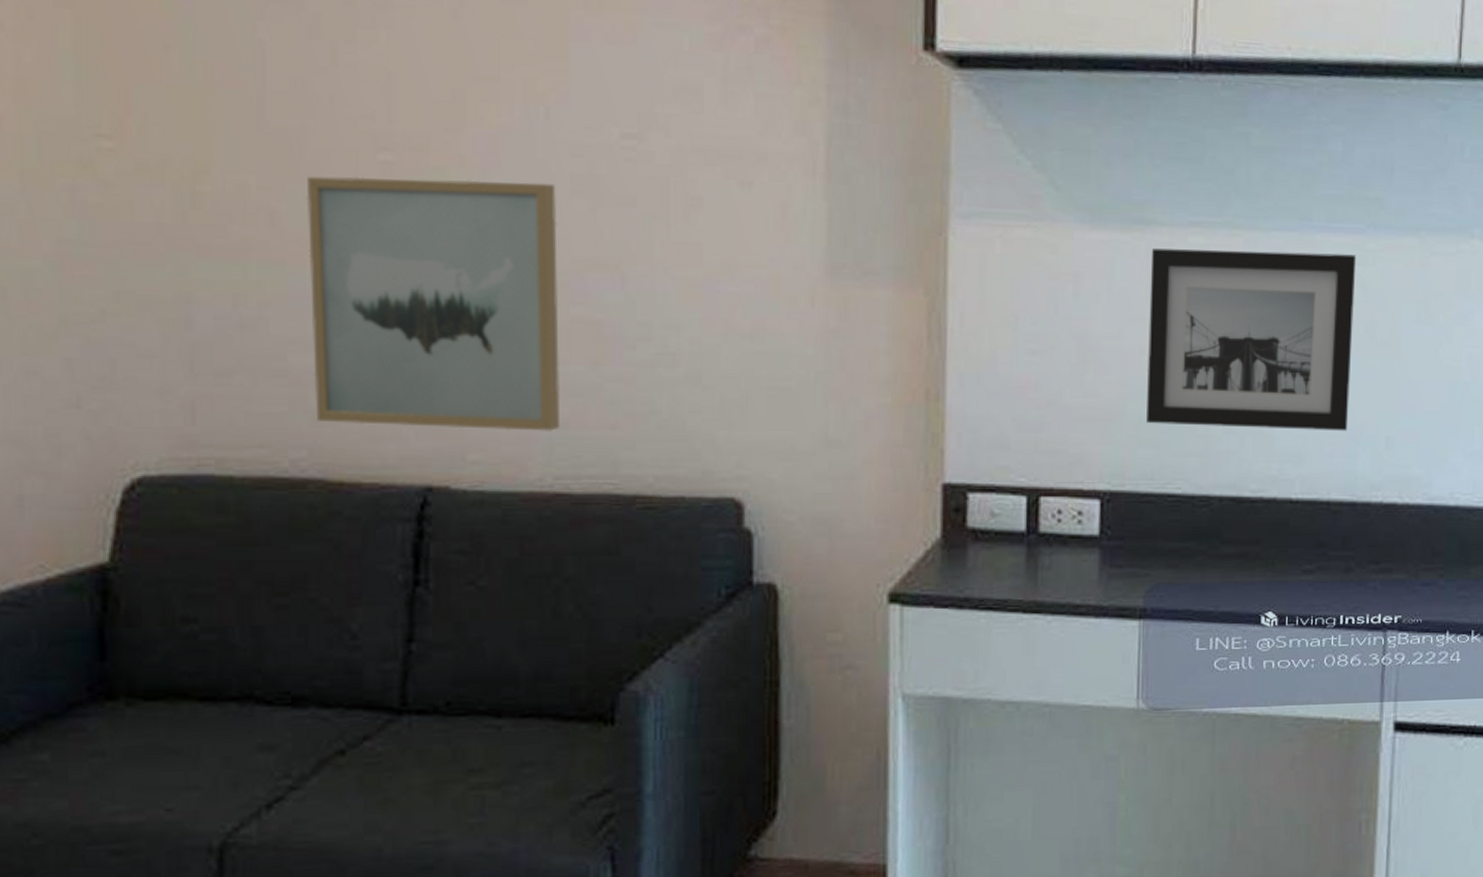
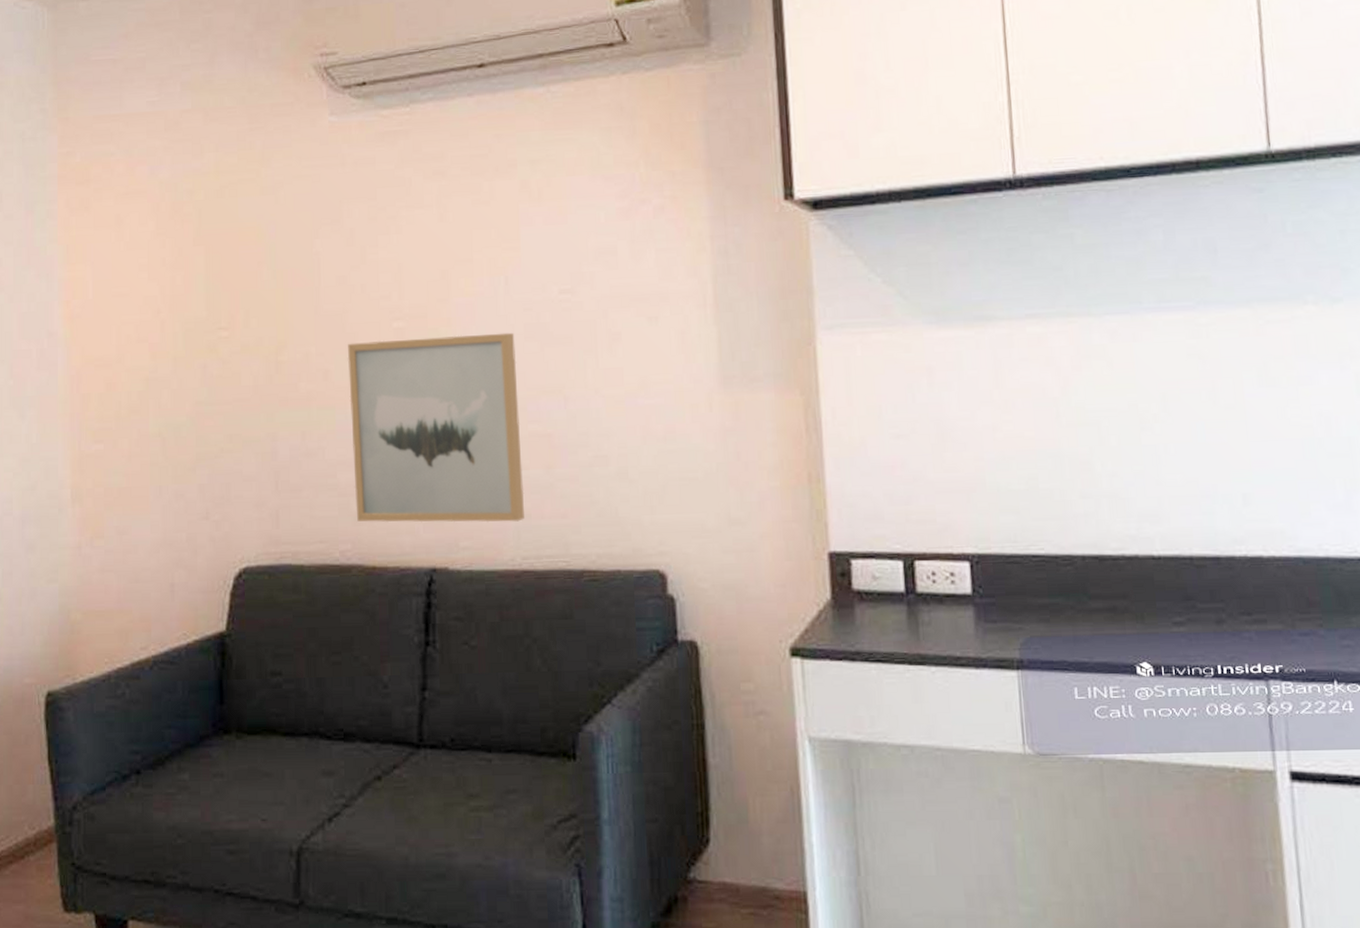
wall art: present [1146,248,1357,432] -> none [994,329,1202,493]

